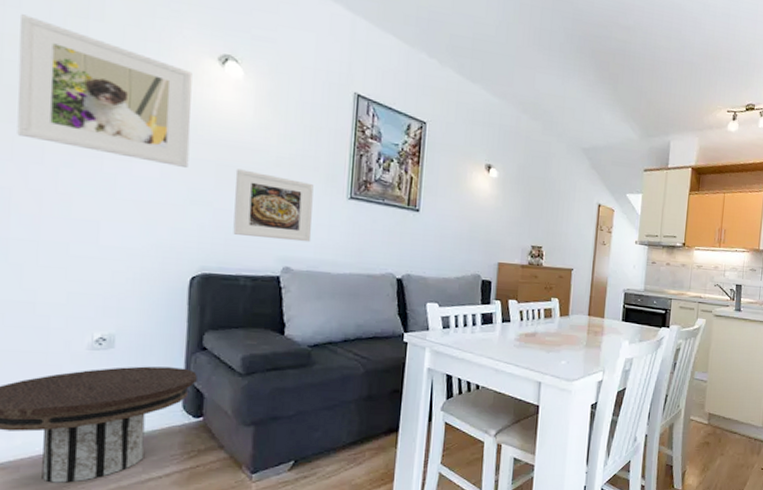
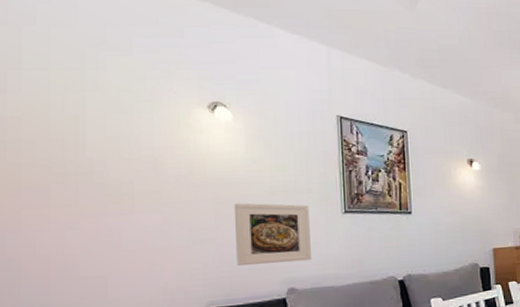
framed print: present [17,14,192,168] -> none [21,98,188,211]

